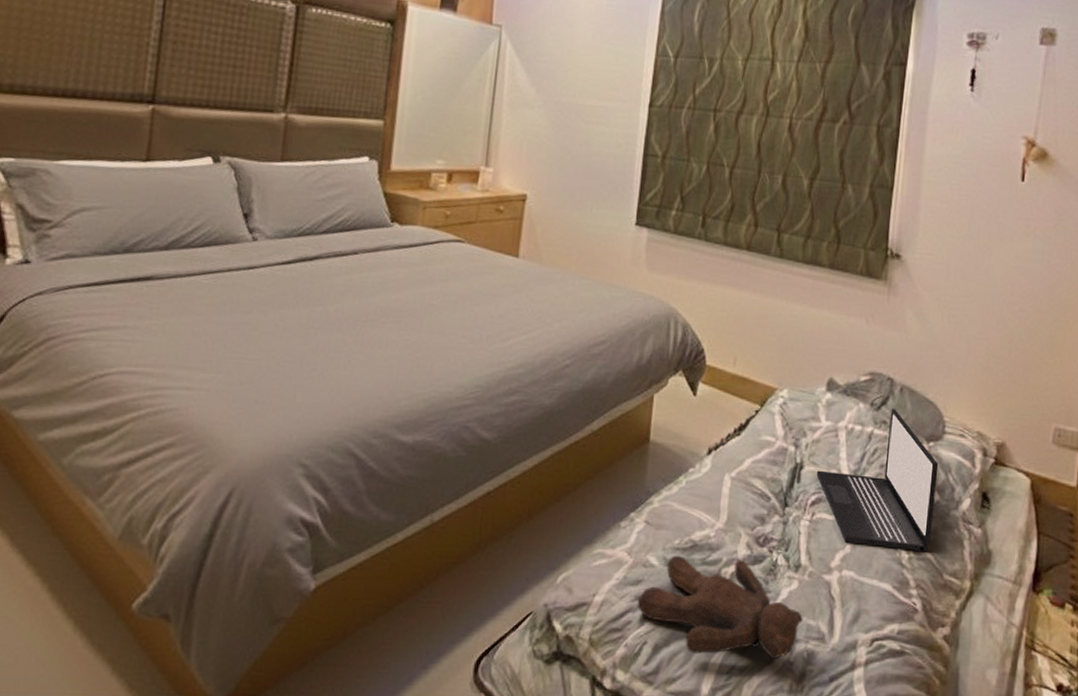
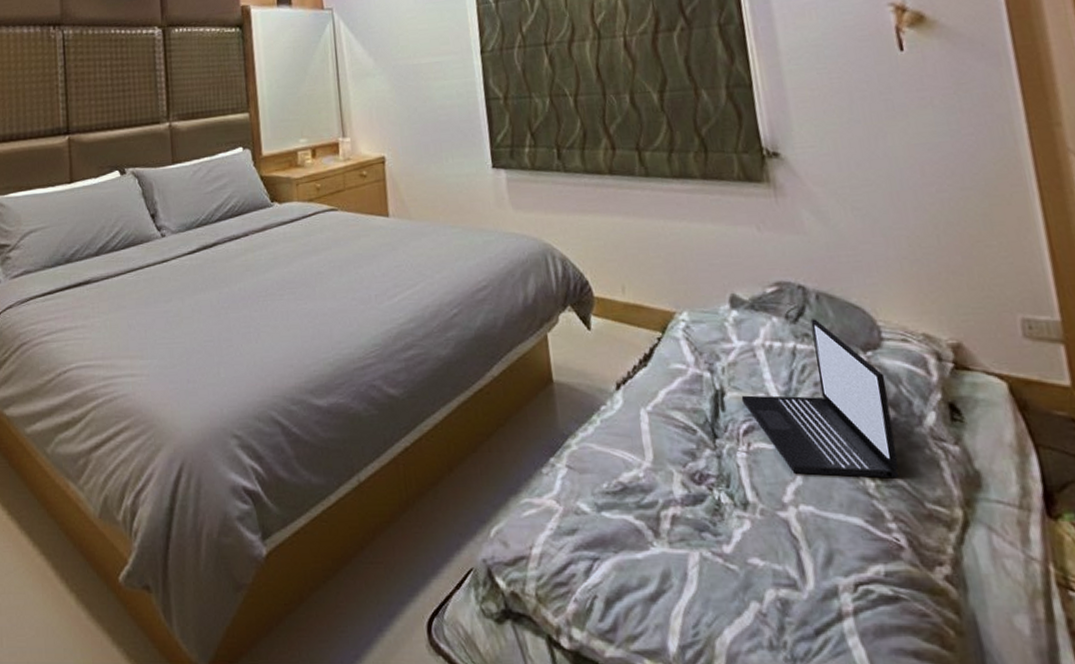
teddy bear: present [636,556,803,660] -> none [577,500,766,612]

